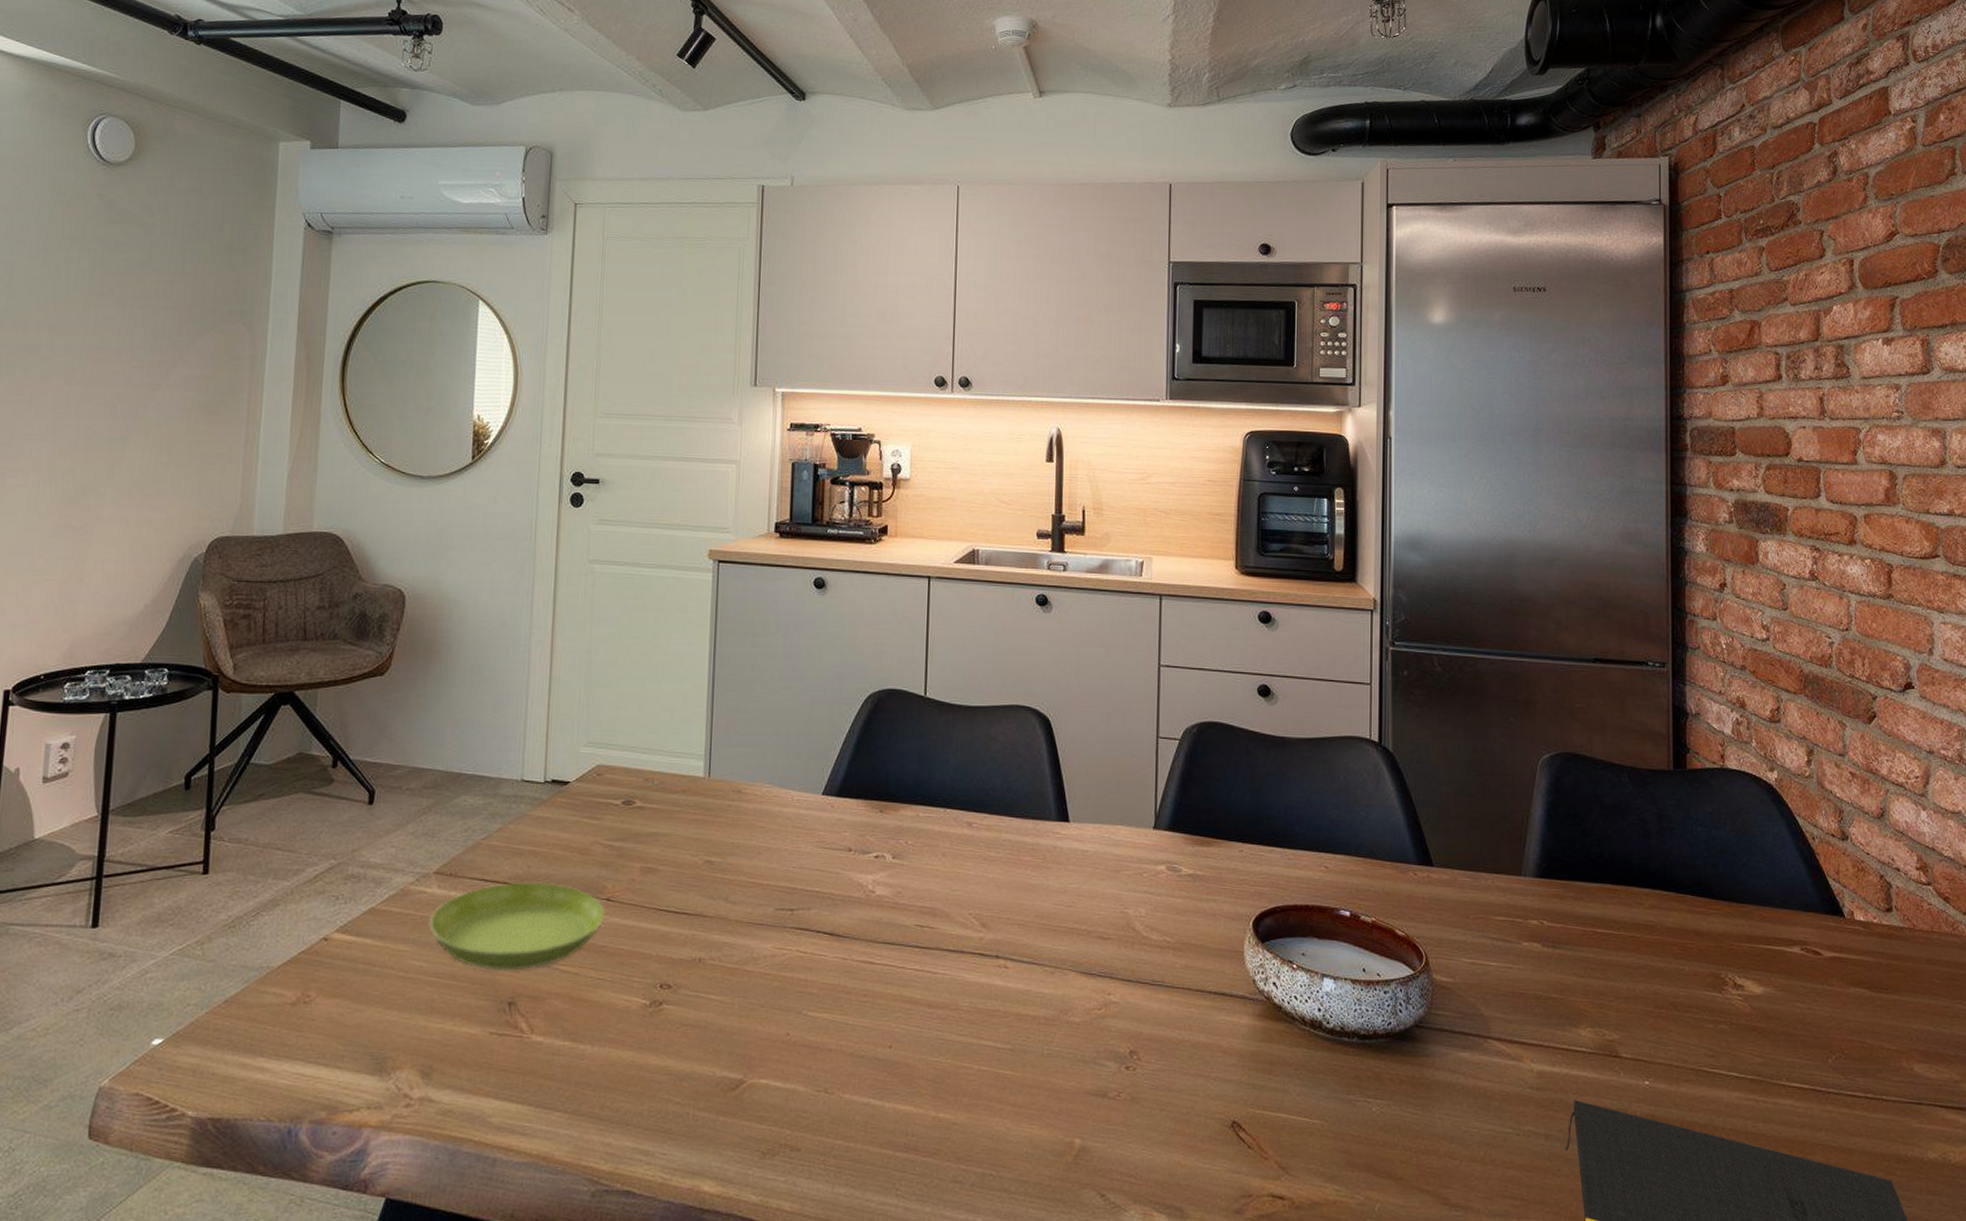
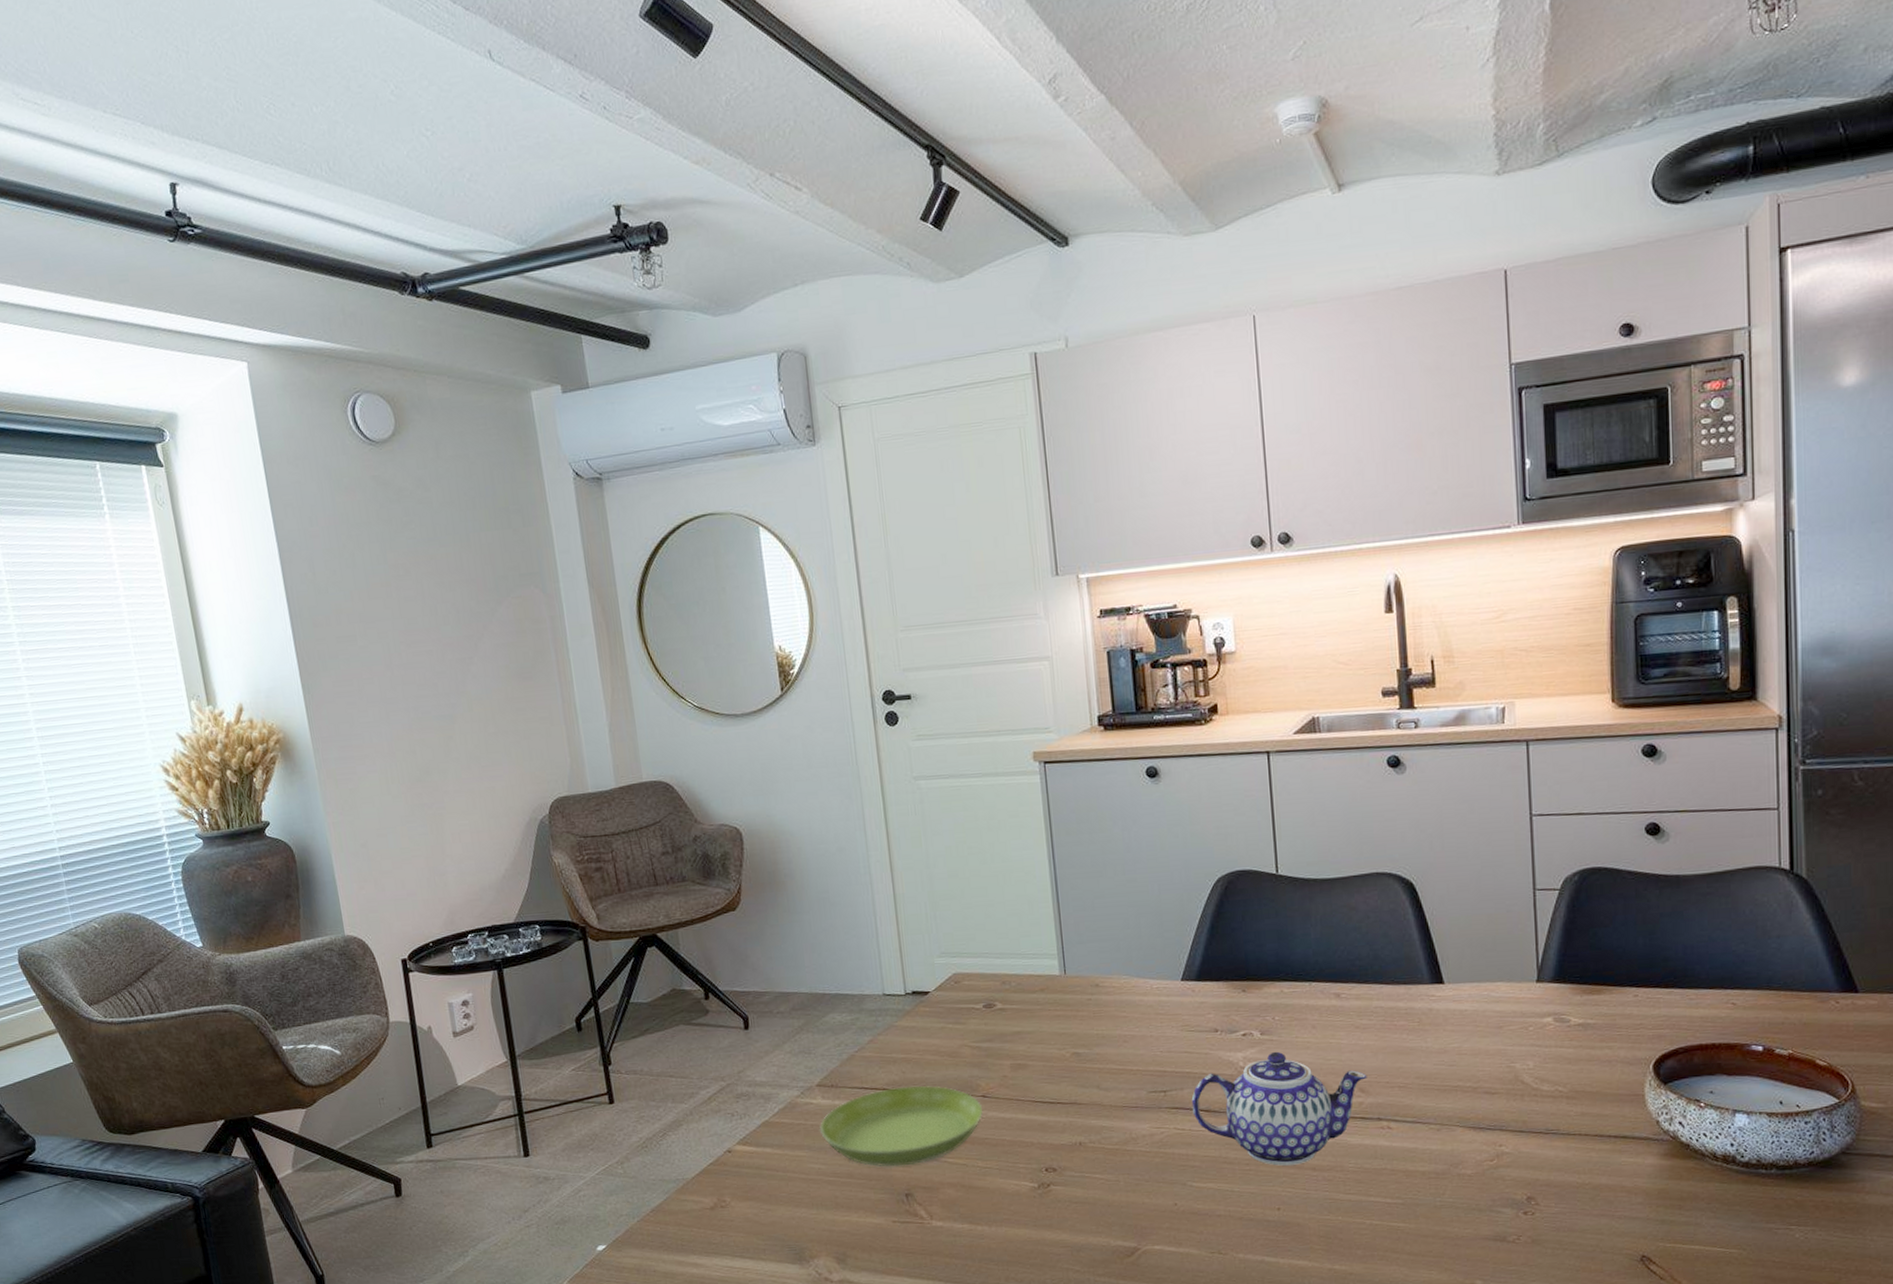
teapot: none [816,877,990,1000] -> present [1191,1051,1367,1166]

